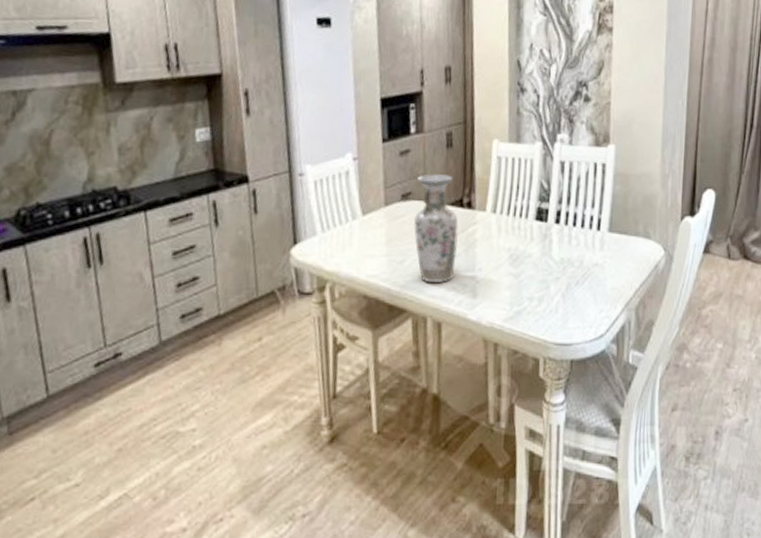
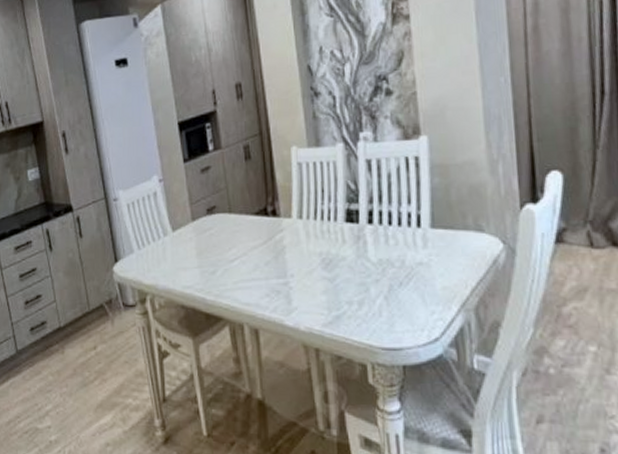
vase: present [413,173,459,284] -> none [220,185,267,291]

